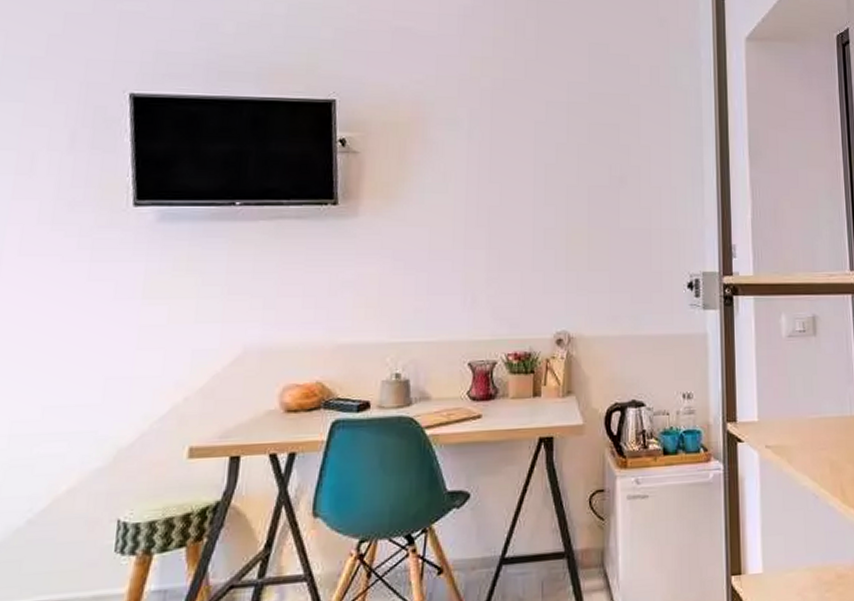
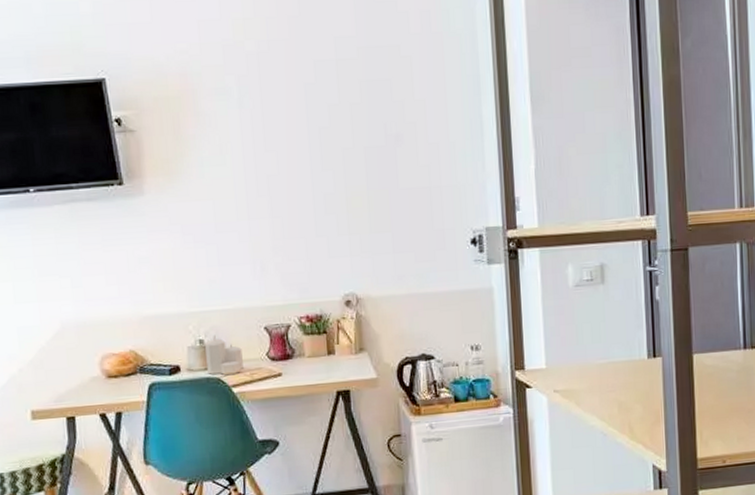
candle: none [400,368,441,414] -> present [205,334,243,375]

